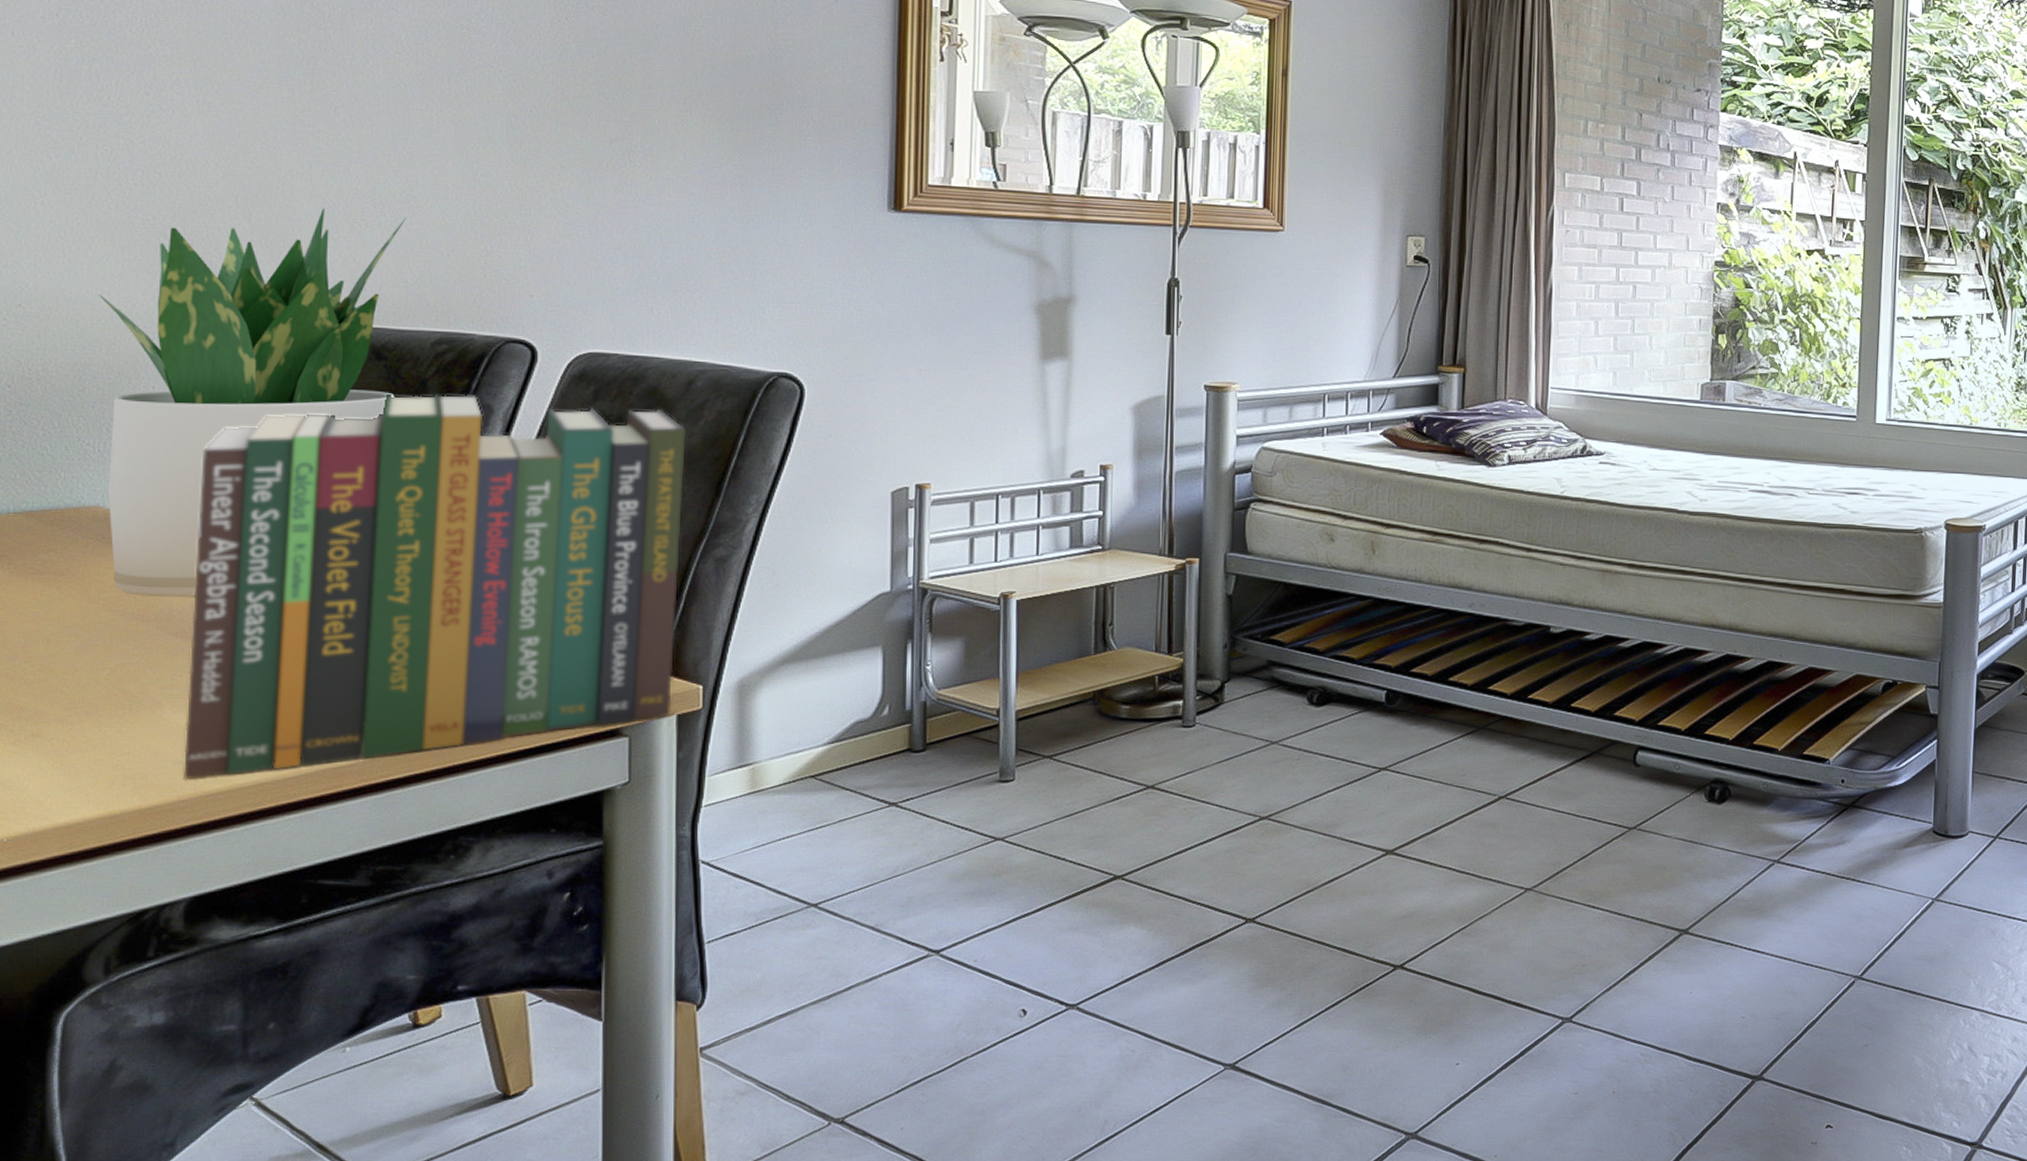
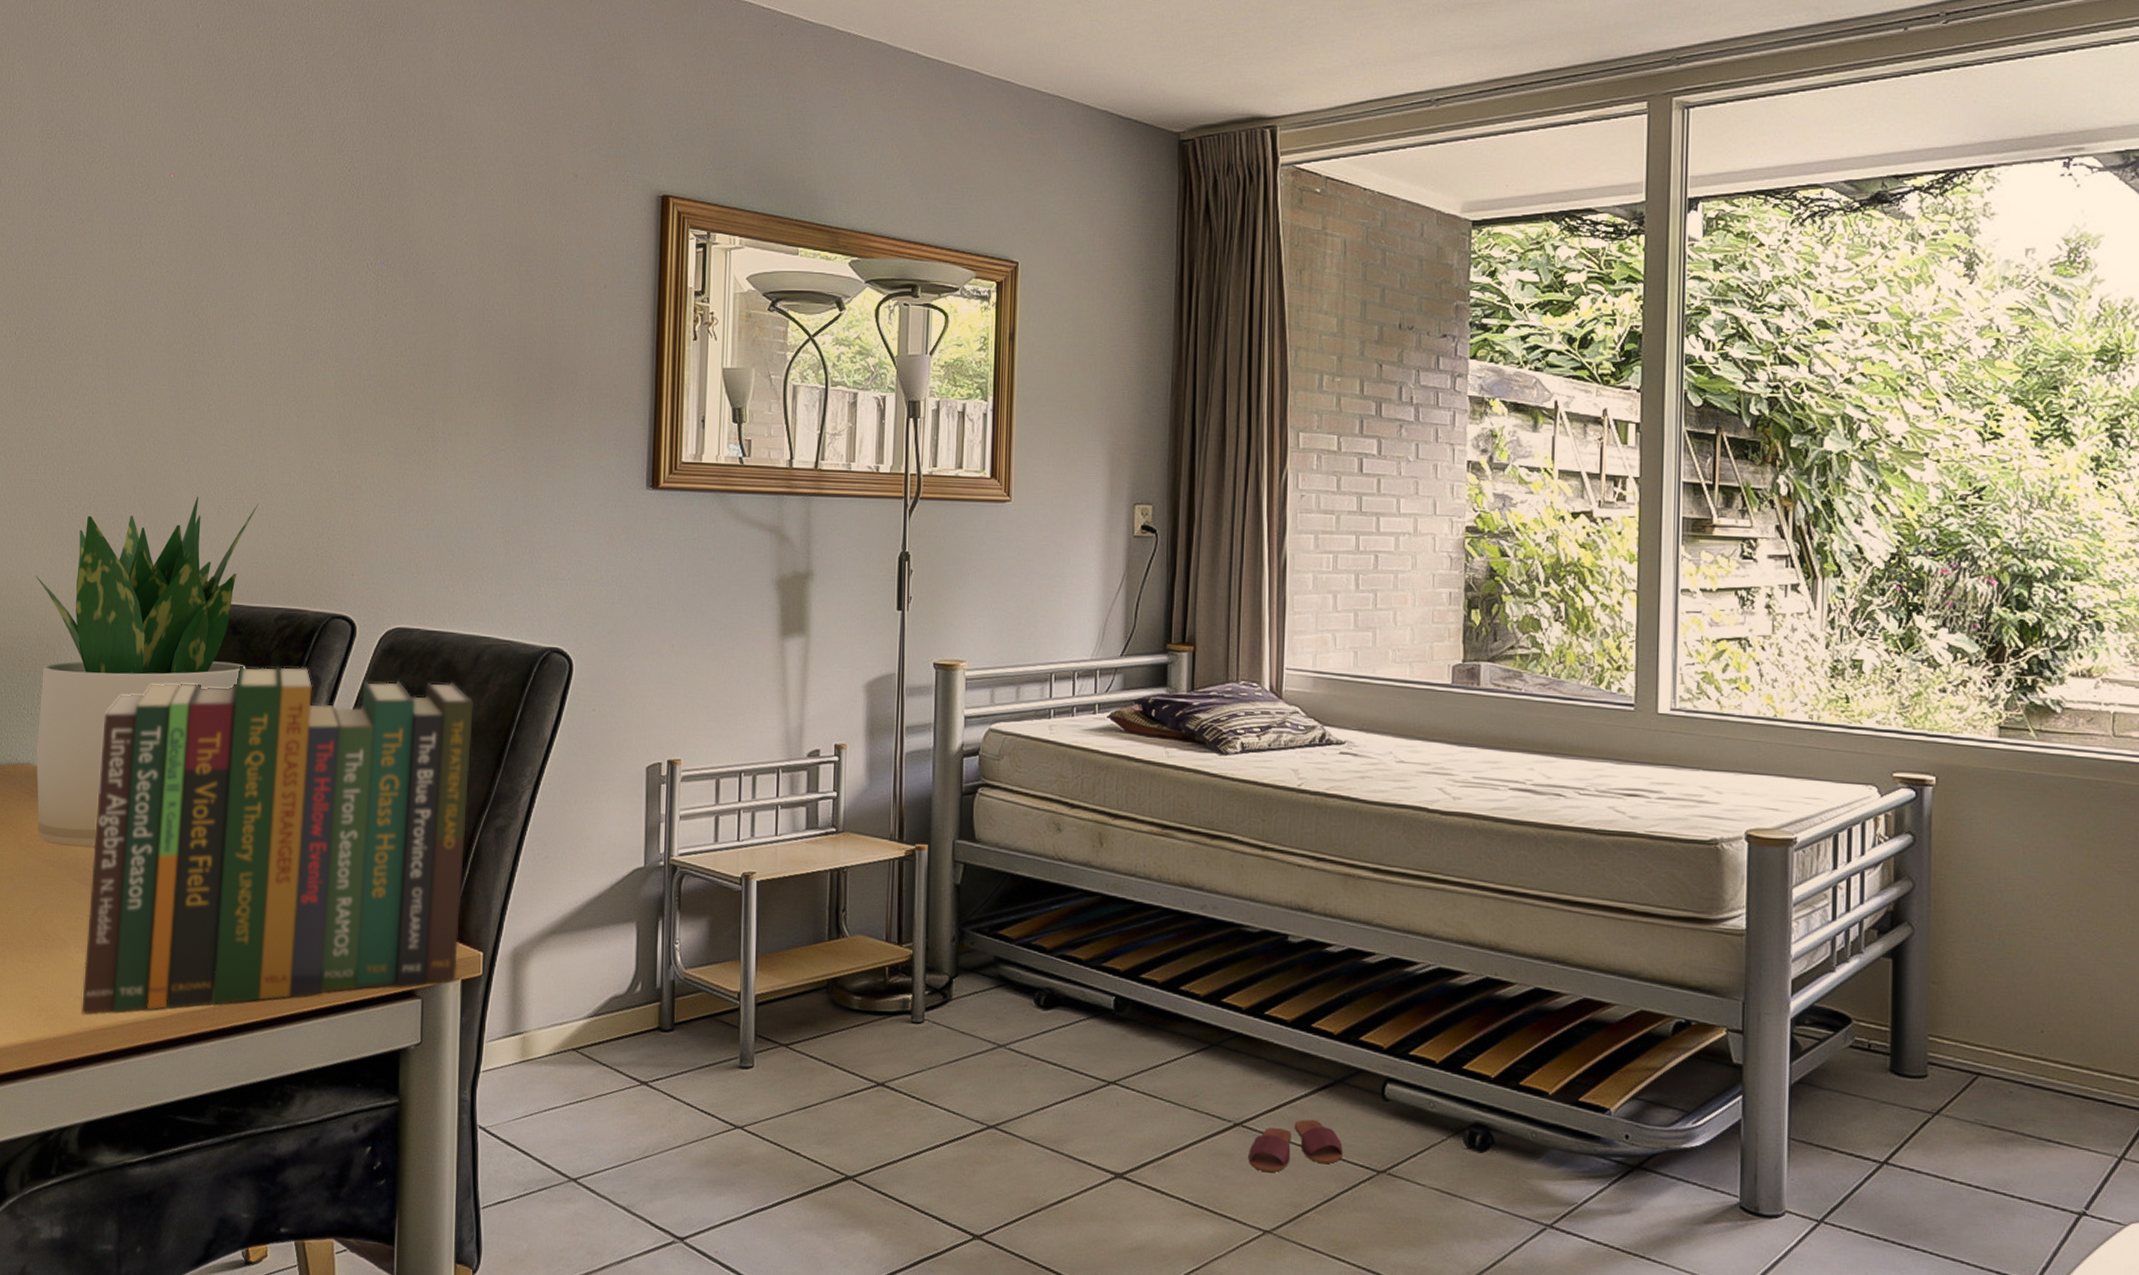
slippers: none [1512,787,1598,838] -> present [1248,1119,1343,1173]

